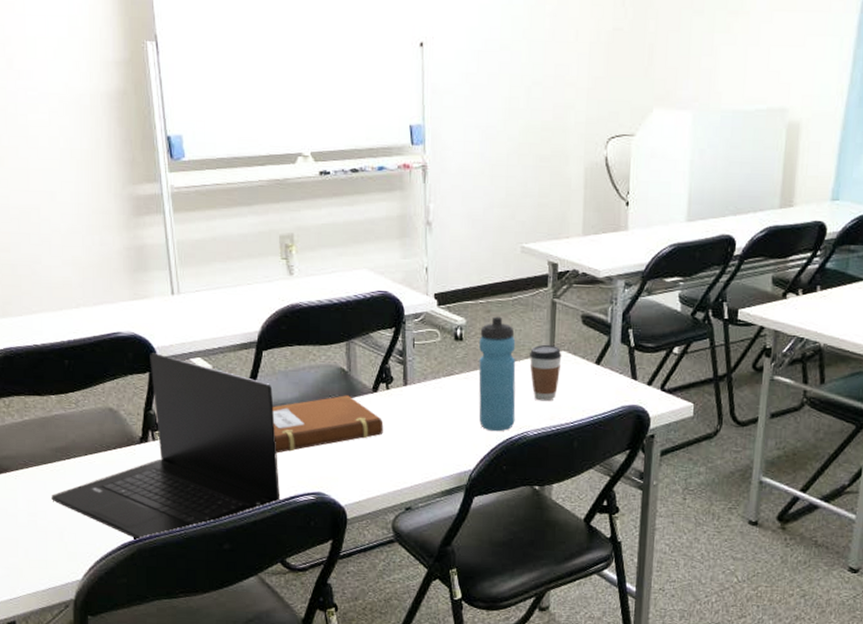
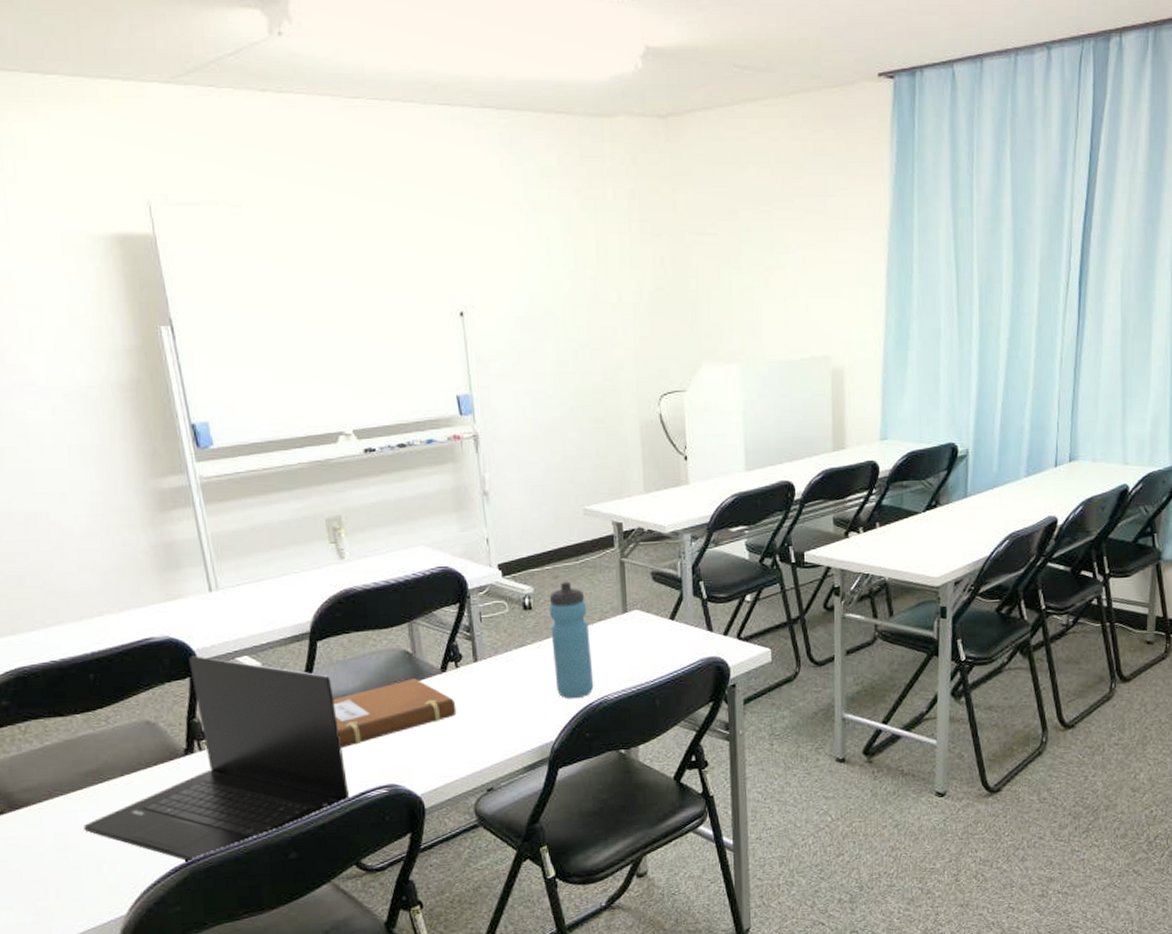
coffee cup: present [529,344,562,402] -> none [601,604,636,663]

